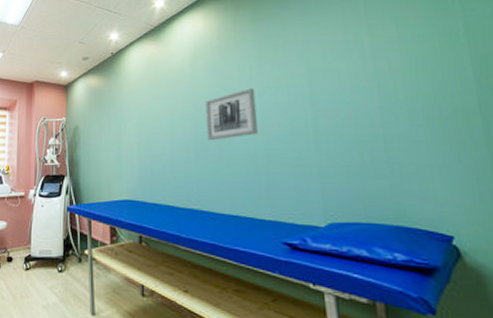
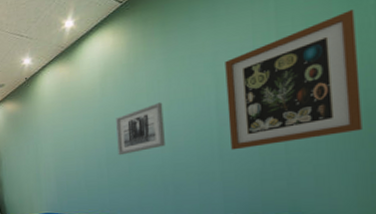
wall art: none [318,13,462,144] -> present [225,10,362,150]

